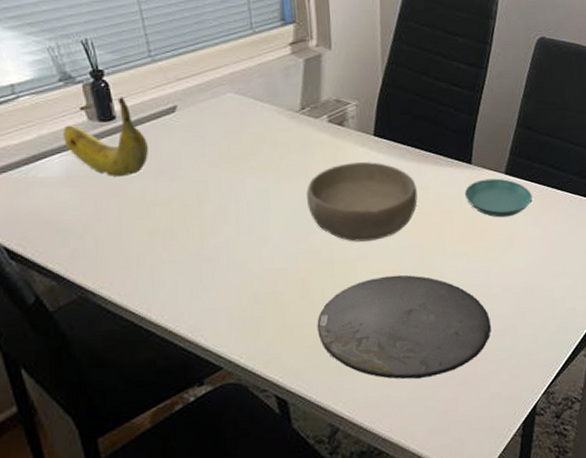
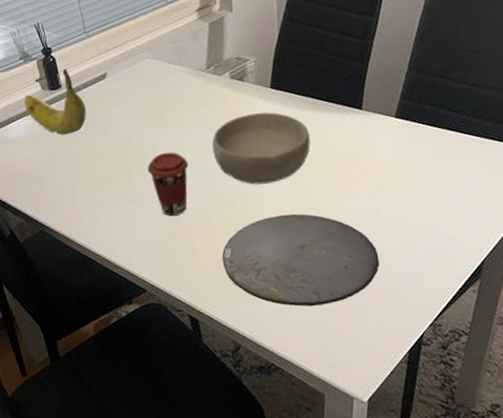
coffee cup: none [226,202,278,277] -> present [147,152,189,216]
saucer: present [464,178,533,218] -> none [355,122,423,160]

